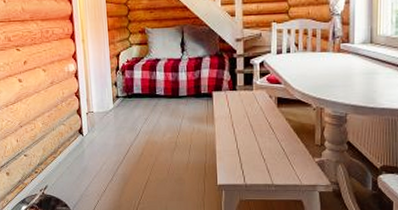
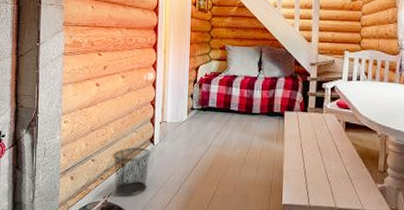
waste bin: none [43,139,81,188] -> present [112,147,151,196]

